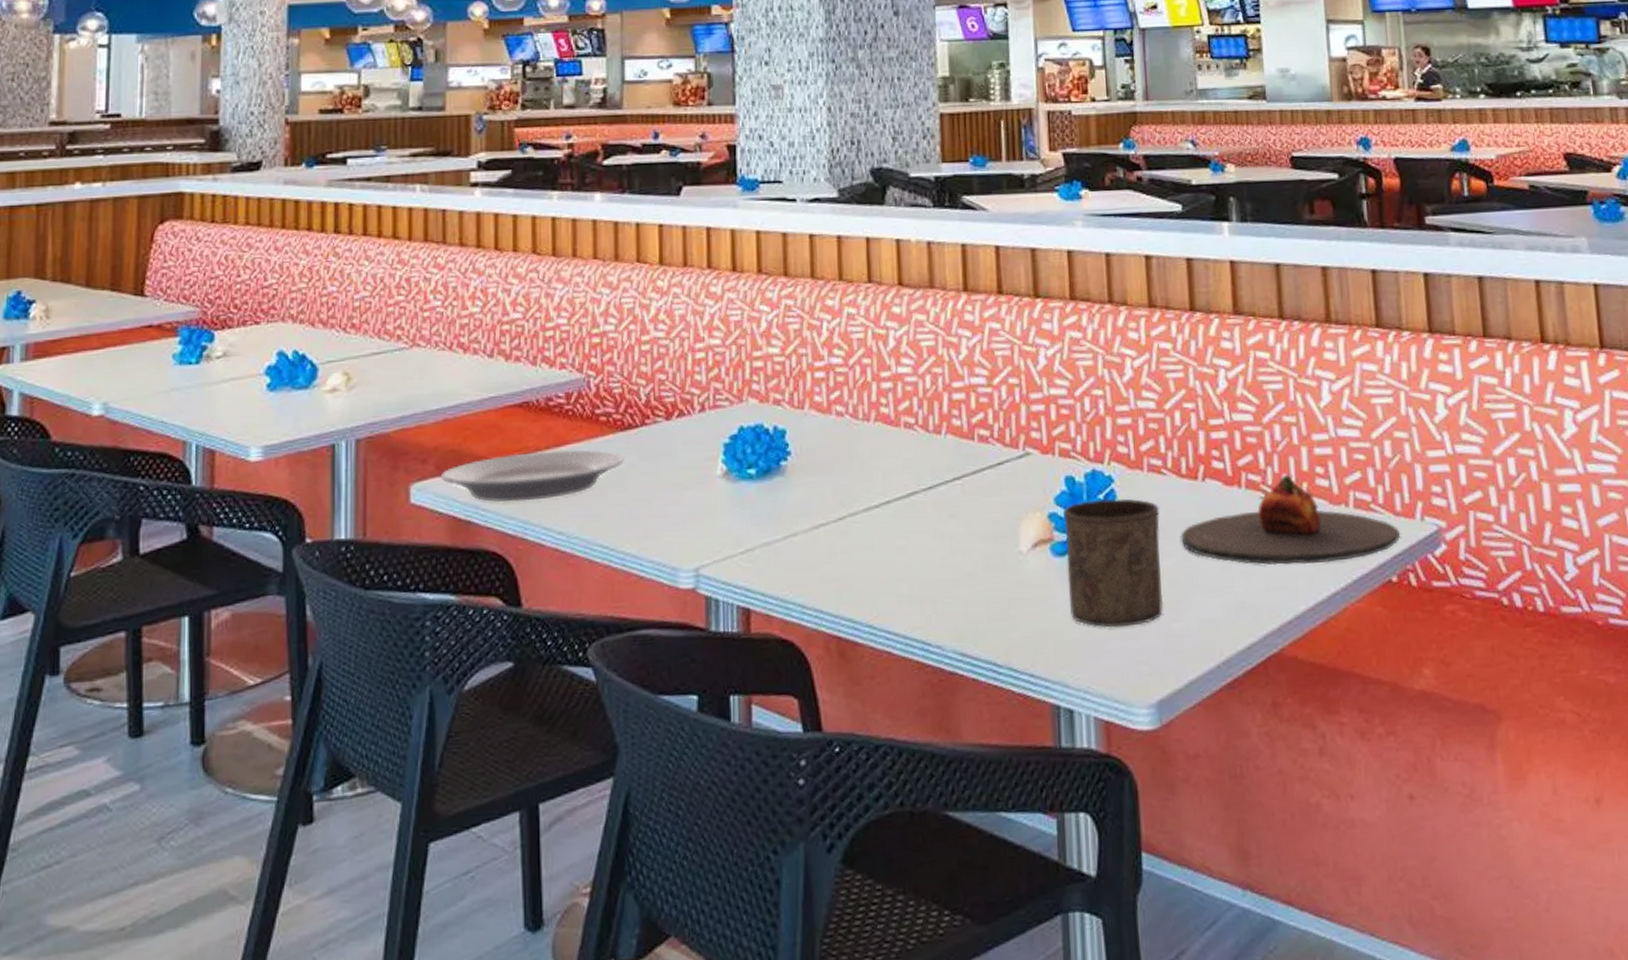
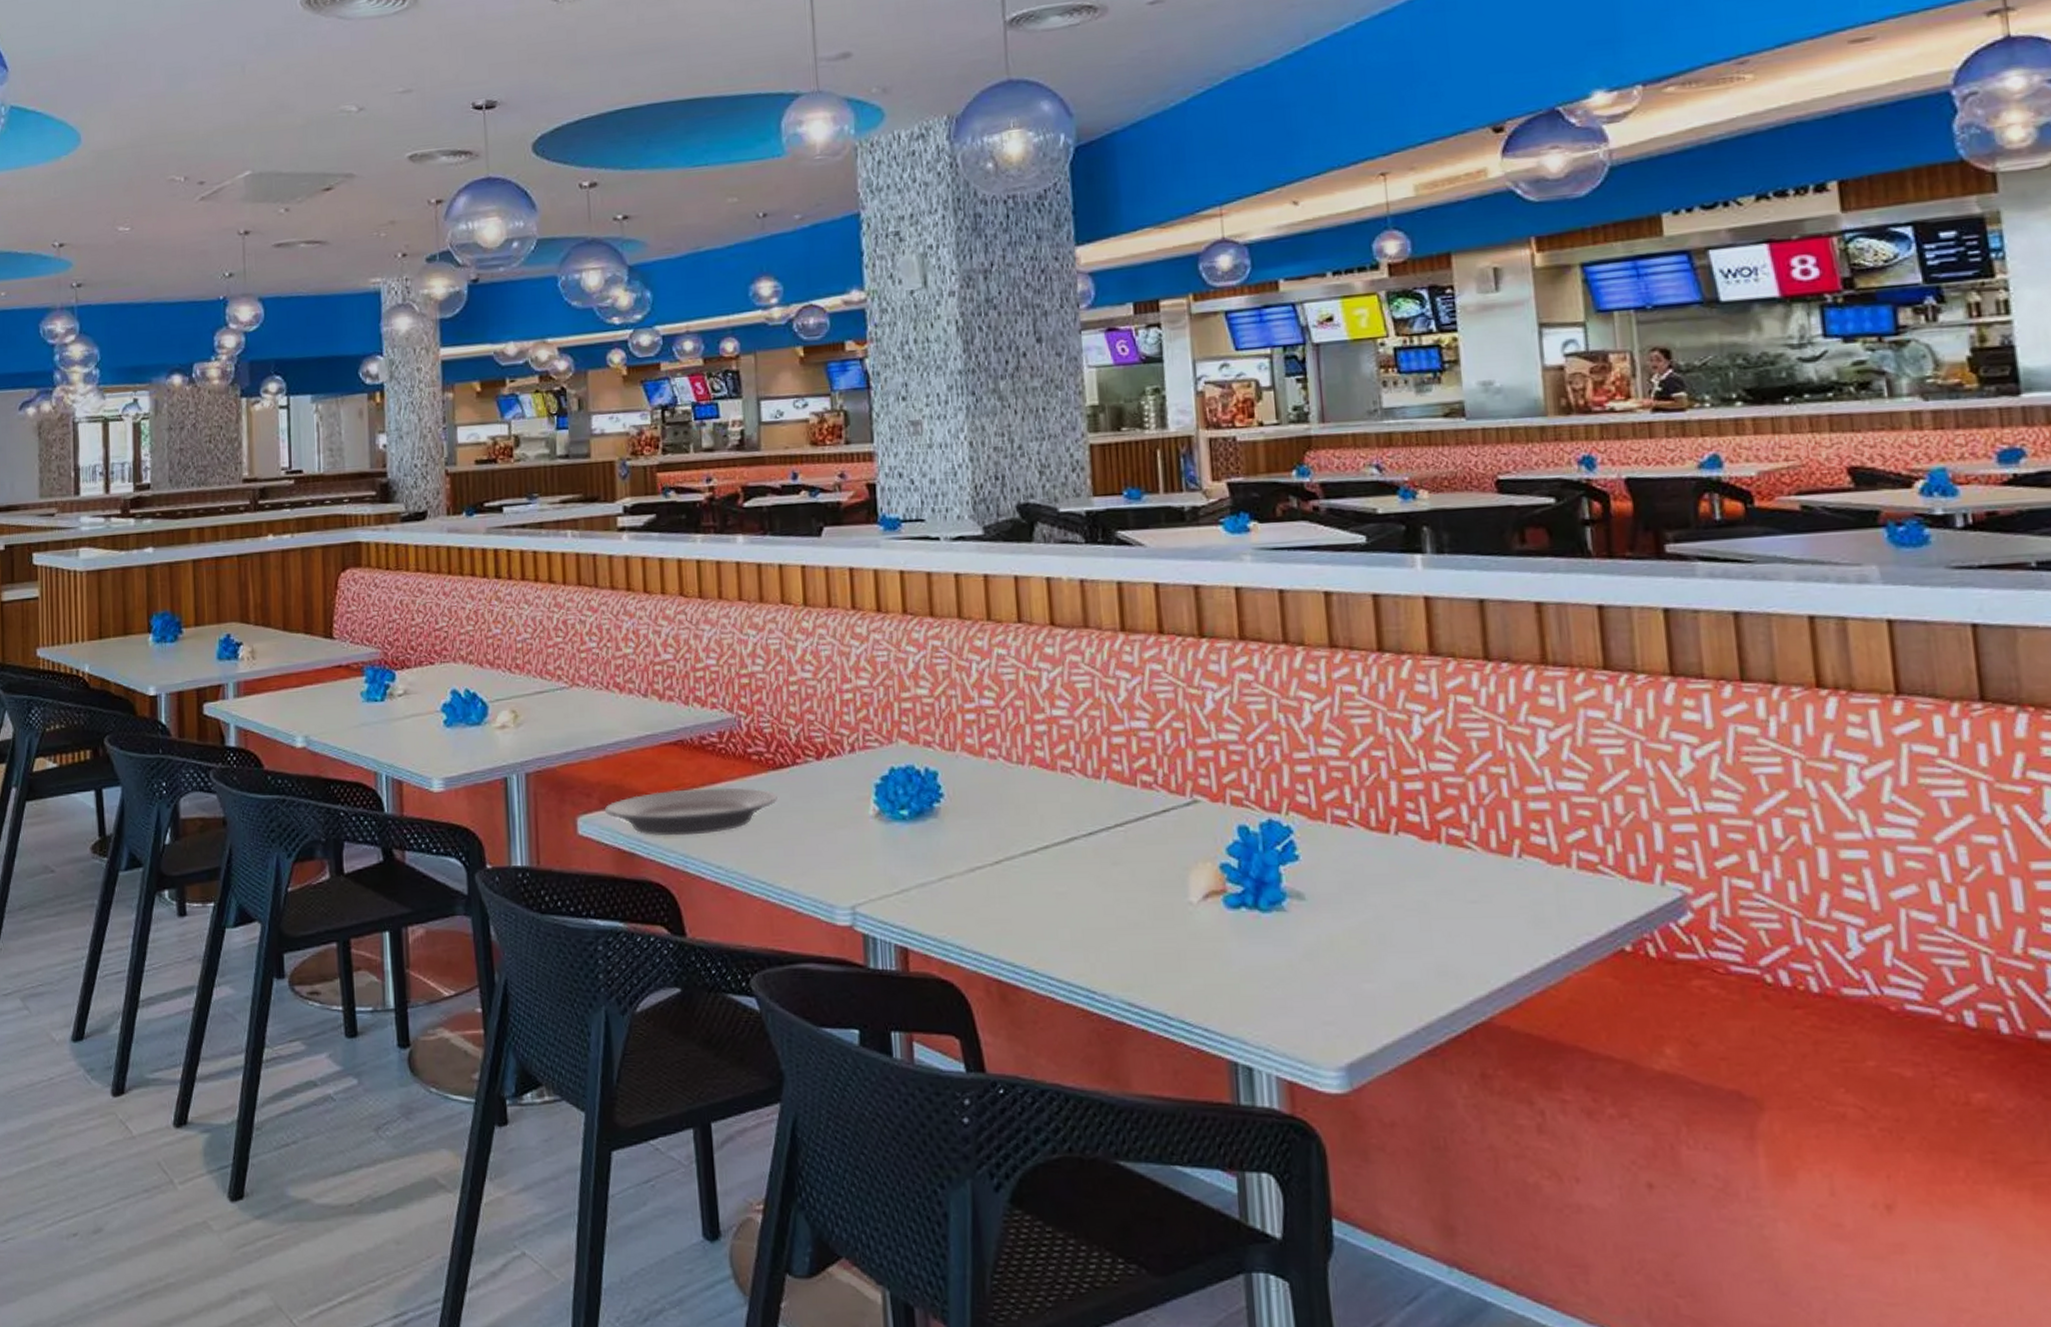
cup: present [1064,498,1164,628] -> none [1237,850,1353,985]
plate: present [1181,474,1401,566] -> none [1371,830,1636,929]

